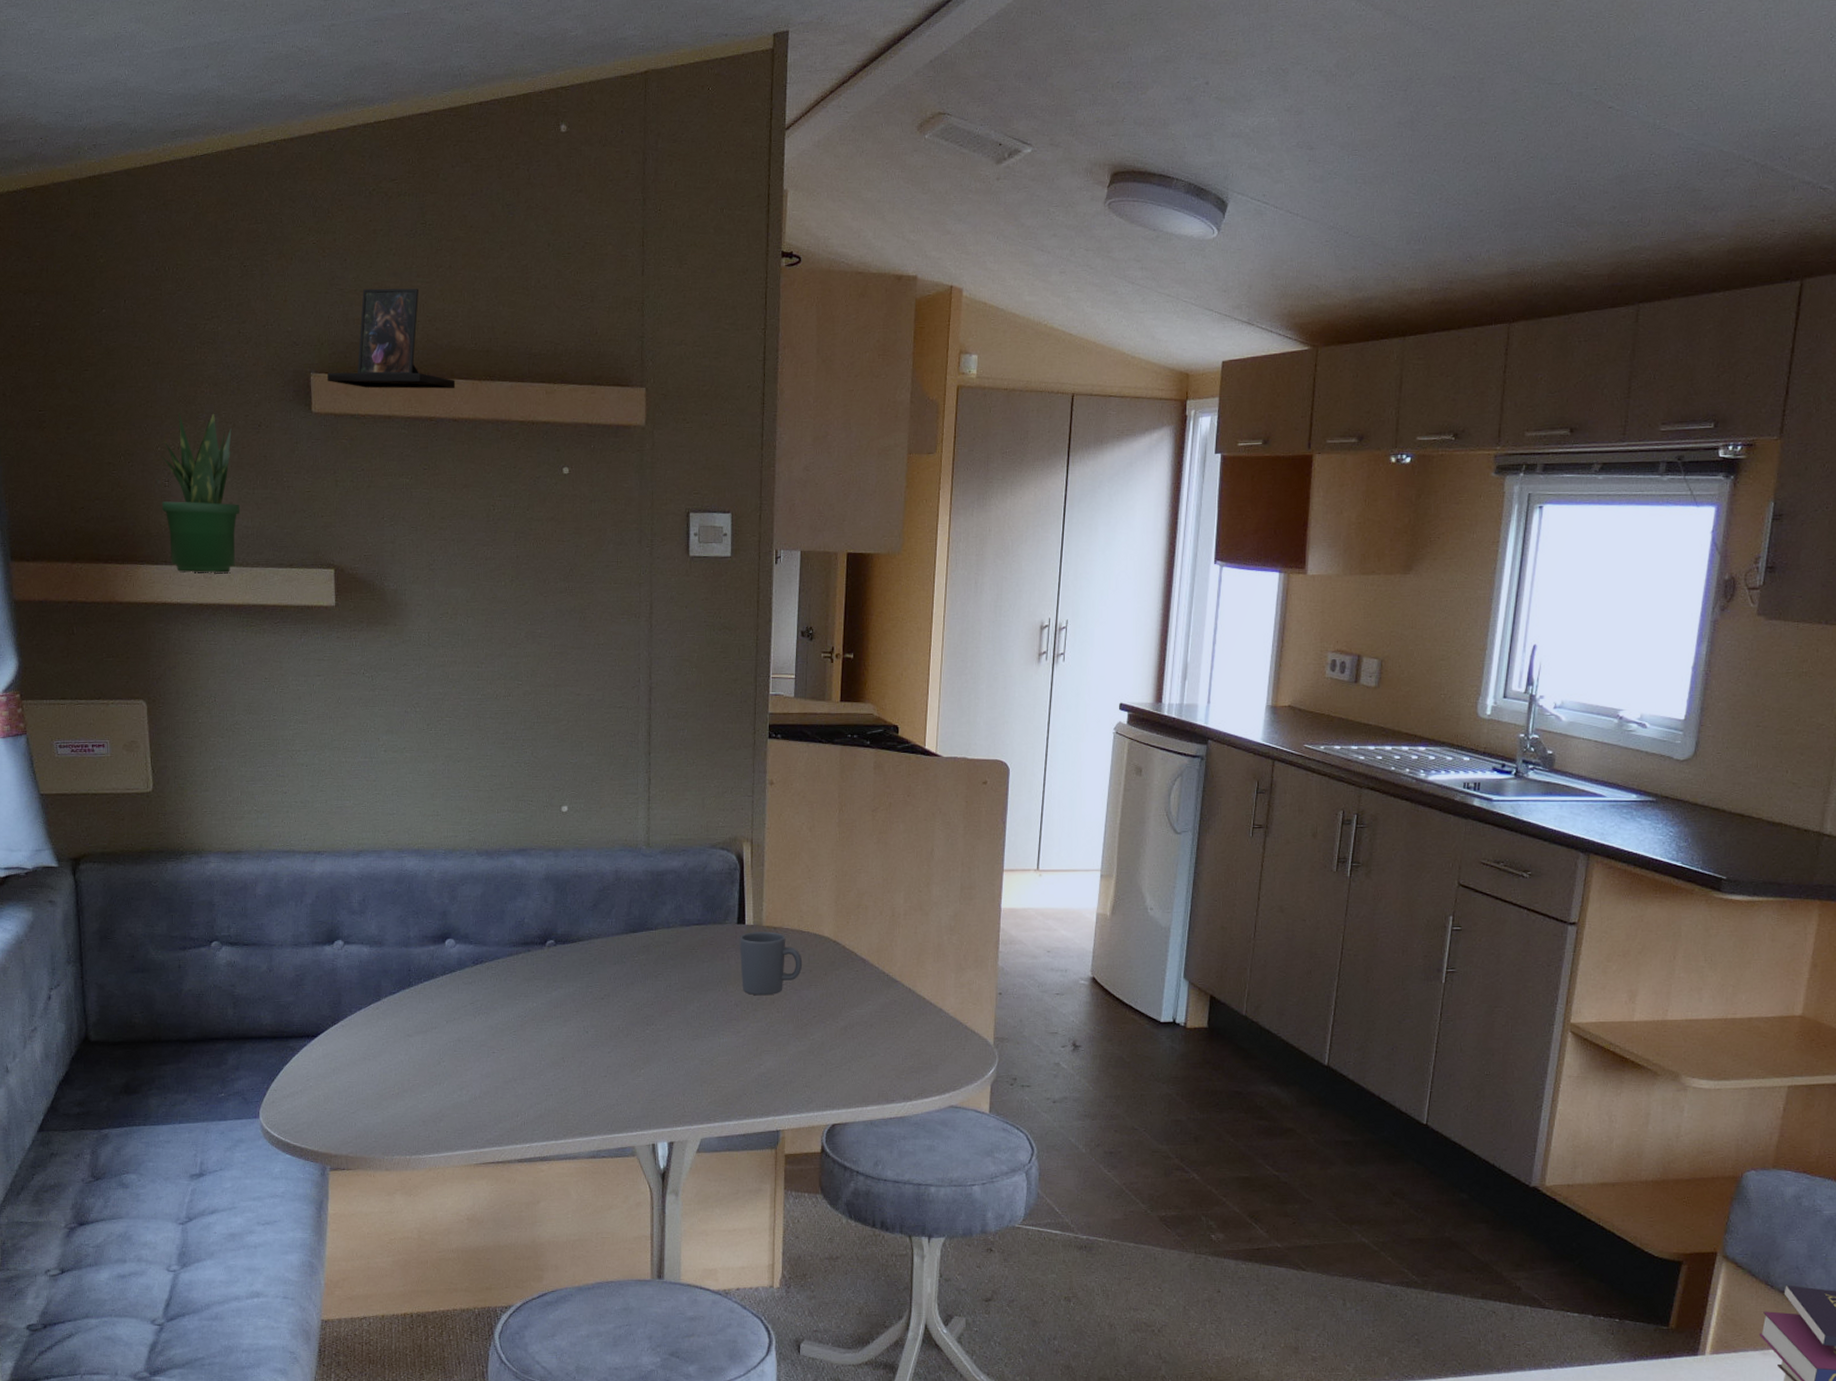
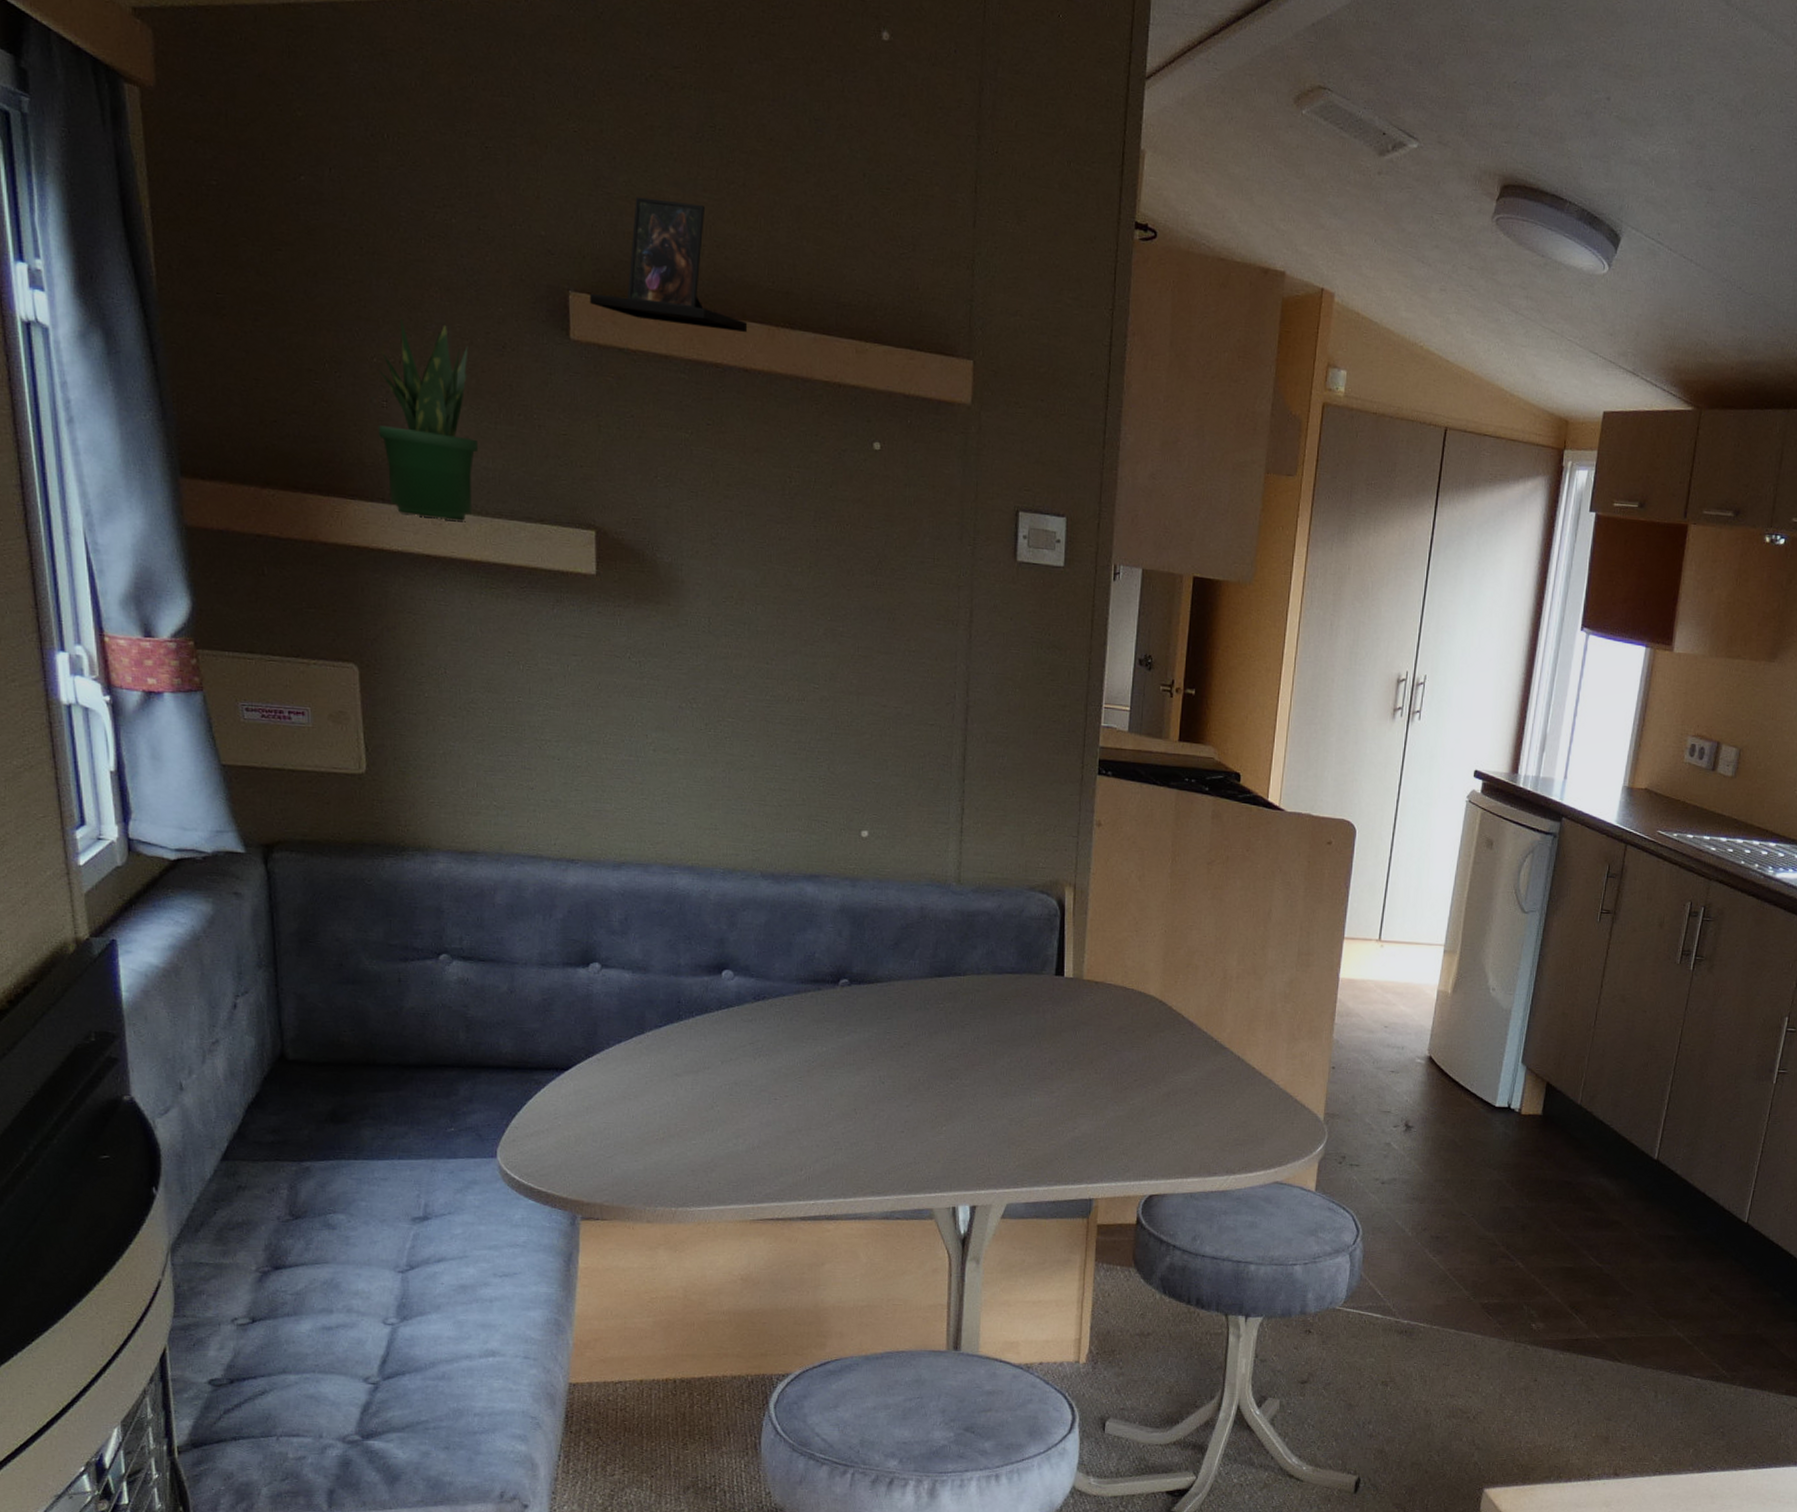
mug: present [739,932,803,996] -> none [1056,985,1125,1055]

